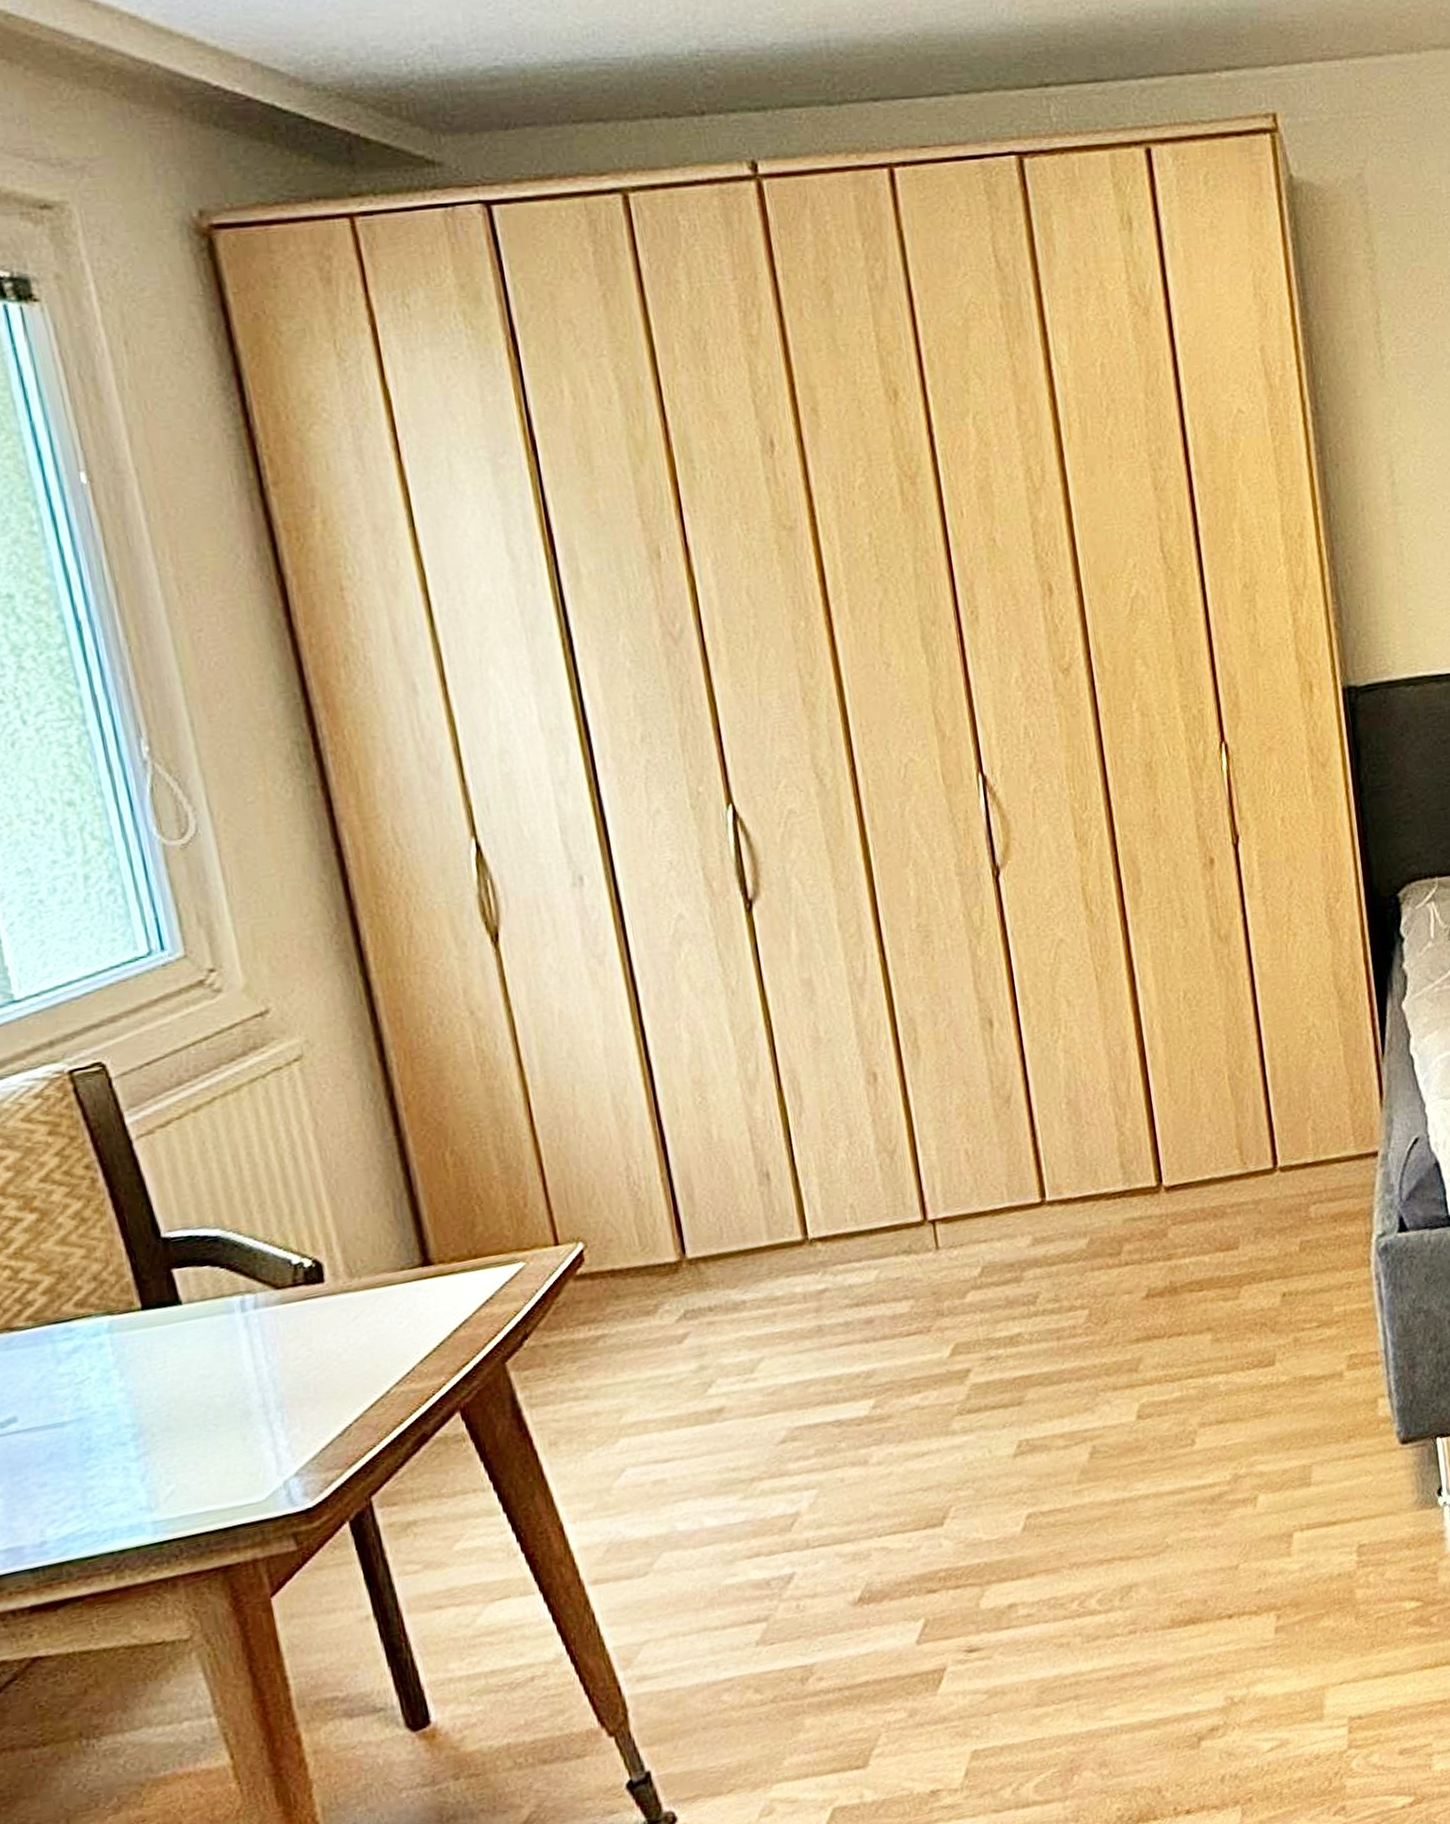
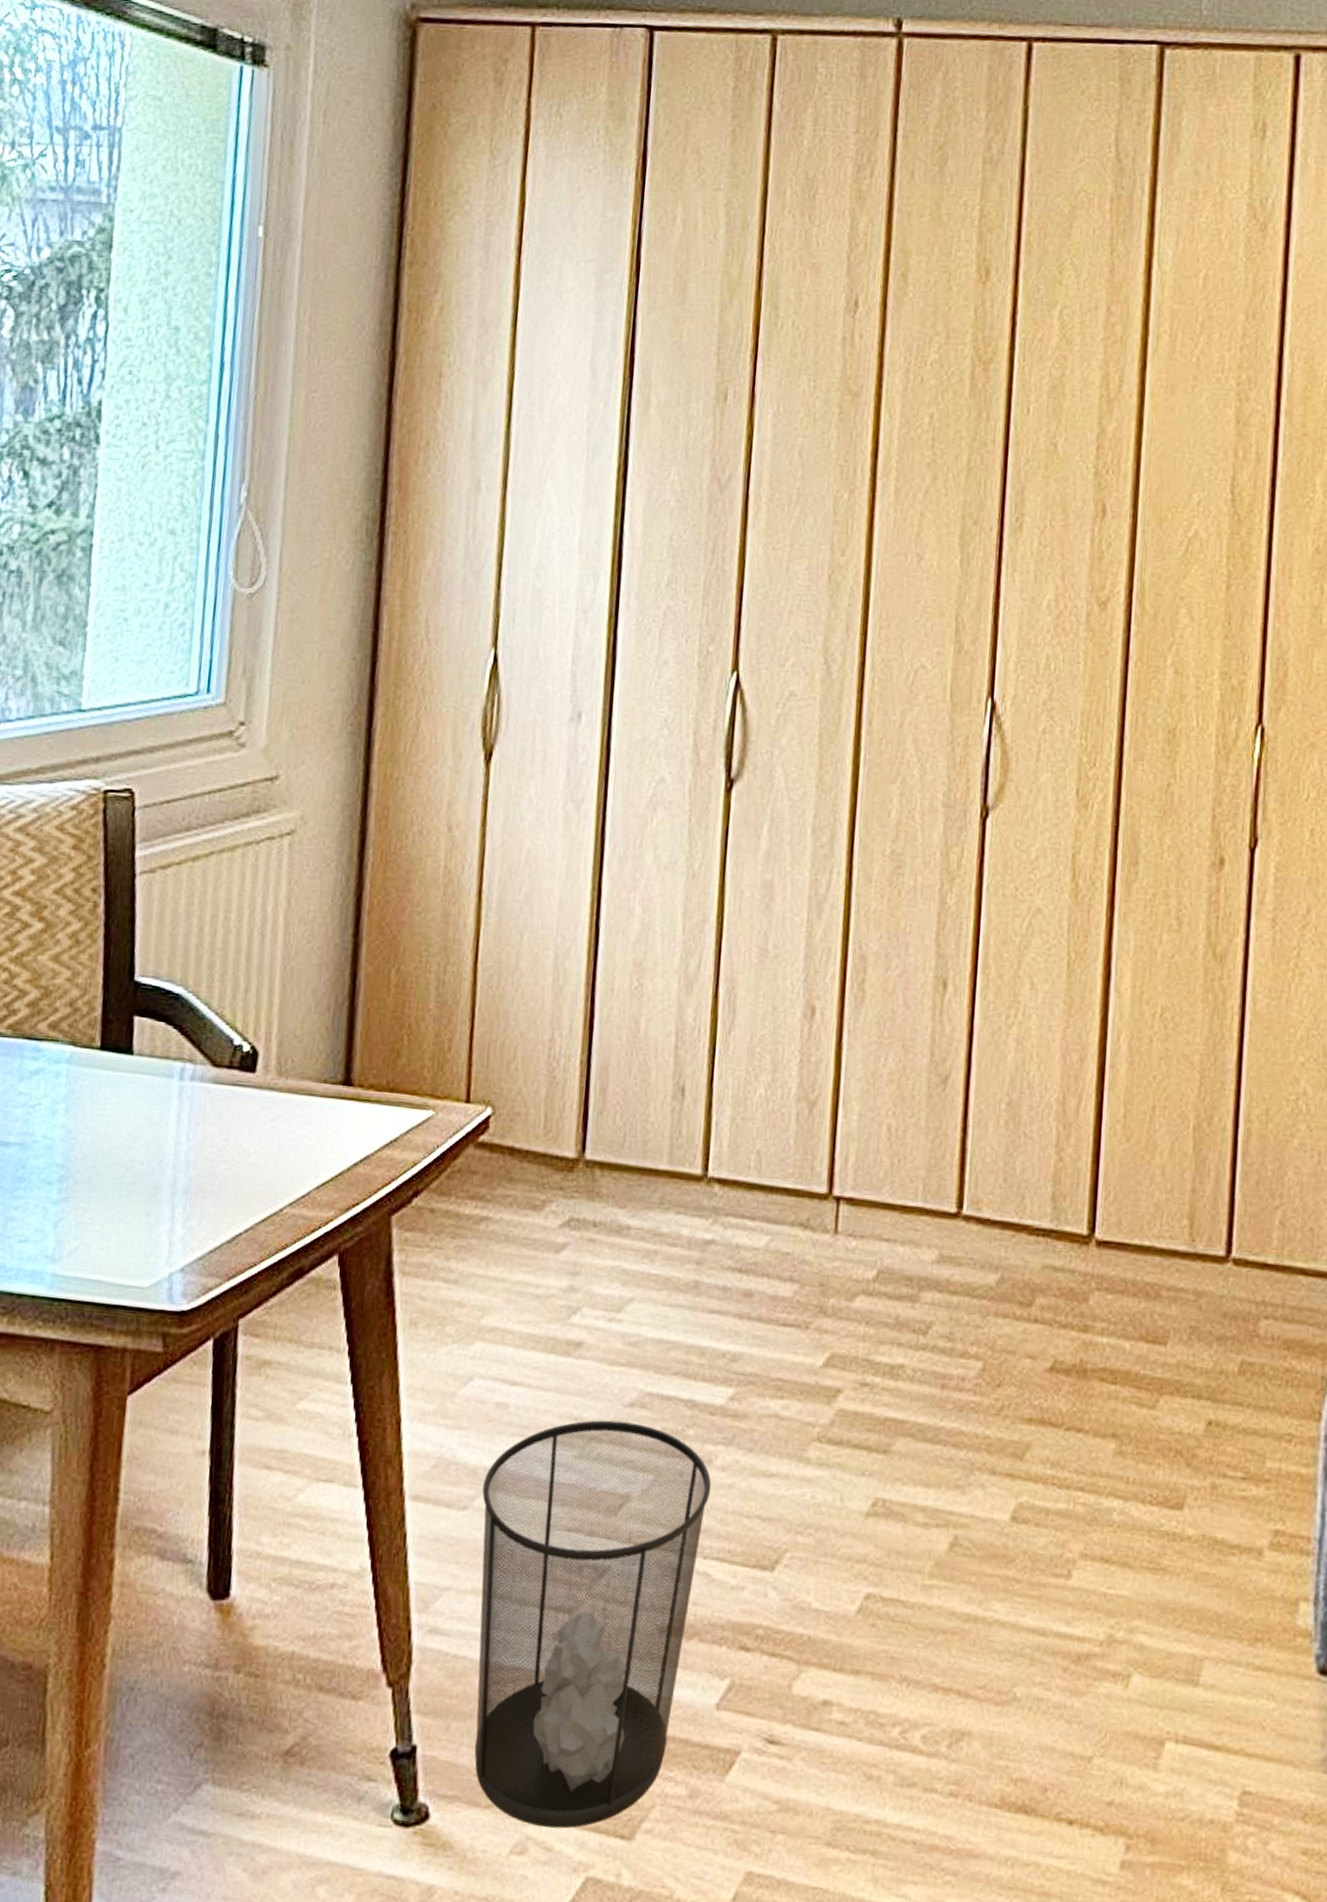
waste bin: none [657,1452,881,1792] -> present [474,1420,712,1829]

